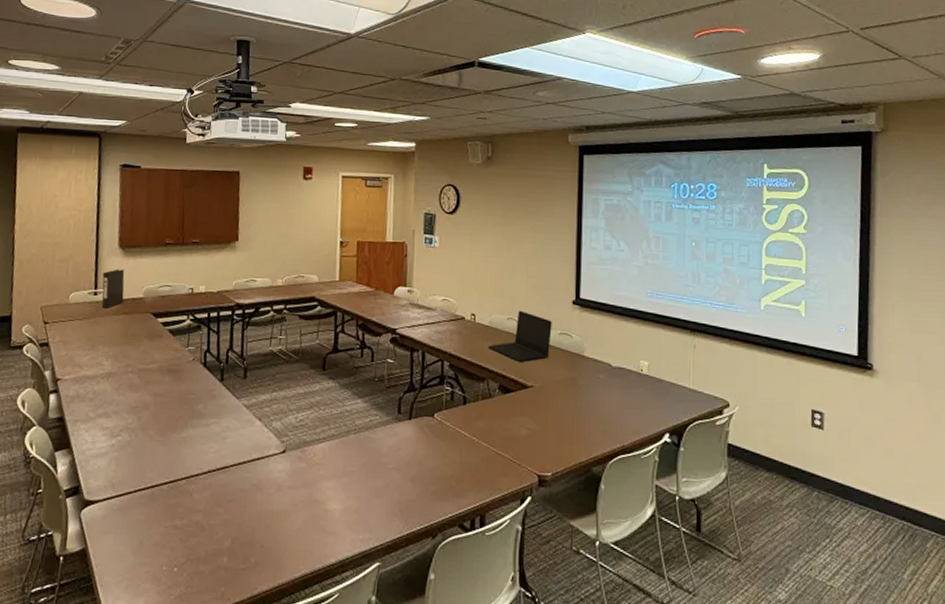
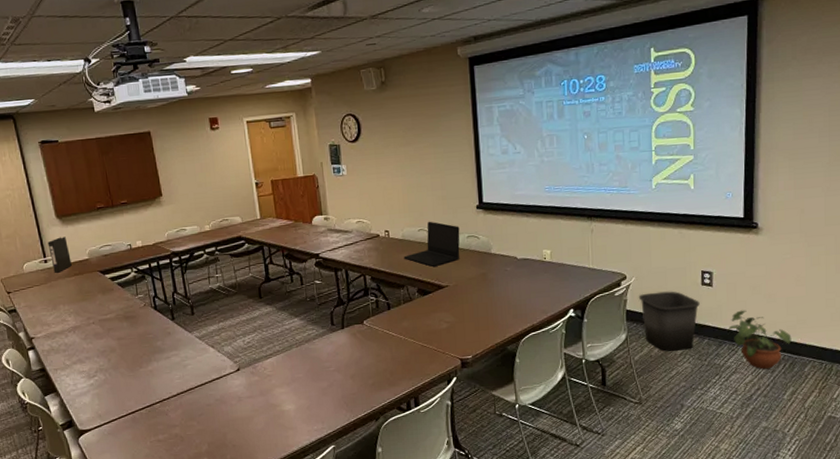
waste bin: none [742,427,809,501] -> present [638,291,700,351]
potted plant: none [841,462,911,539] -> present [729,310,792,370]

